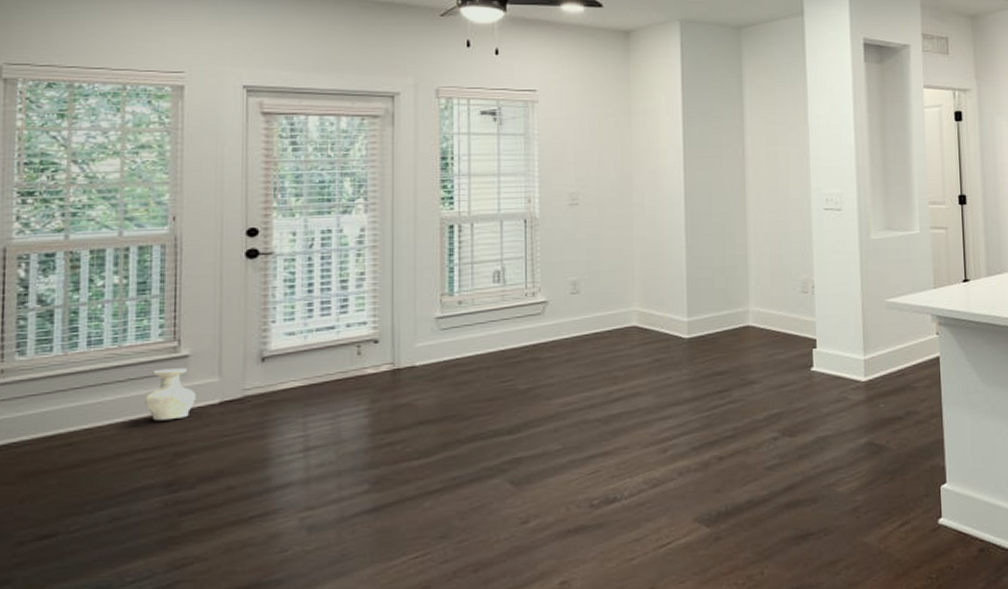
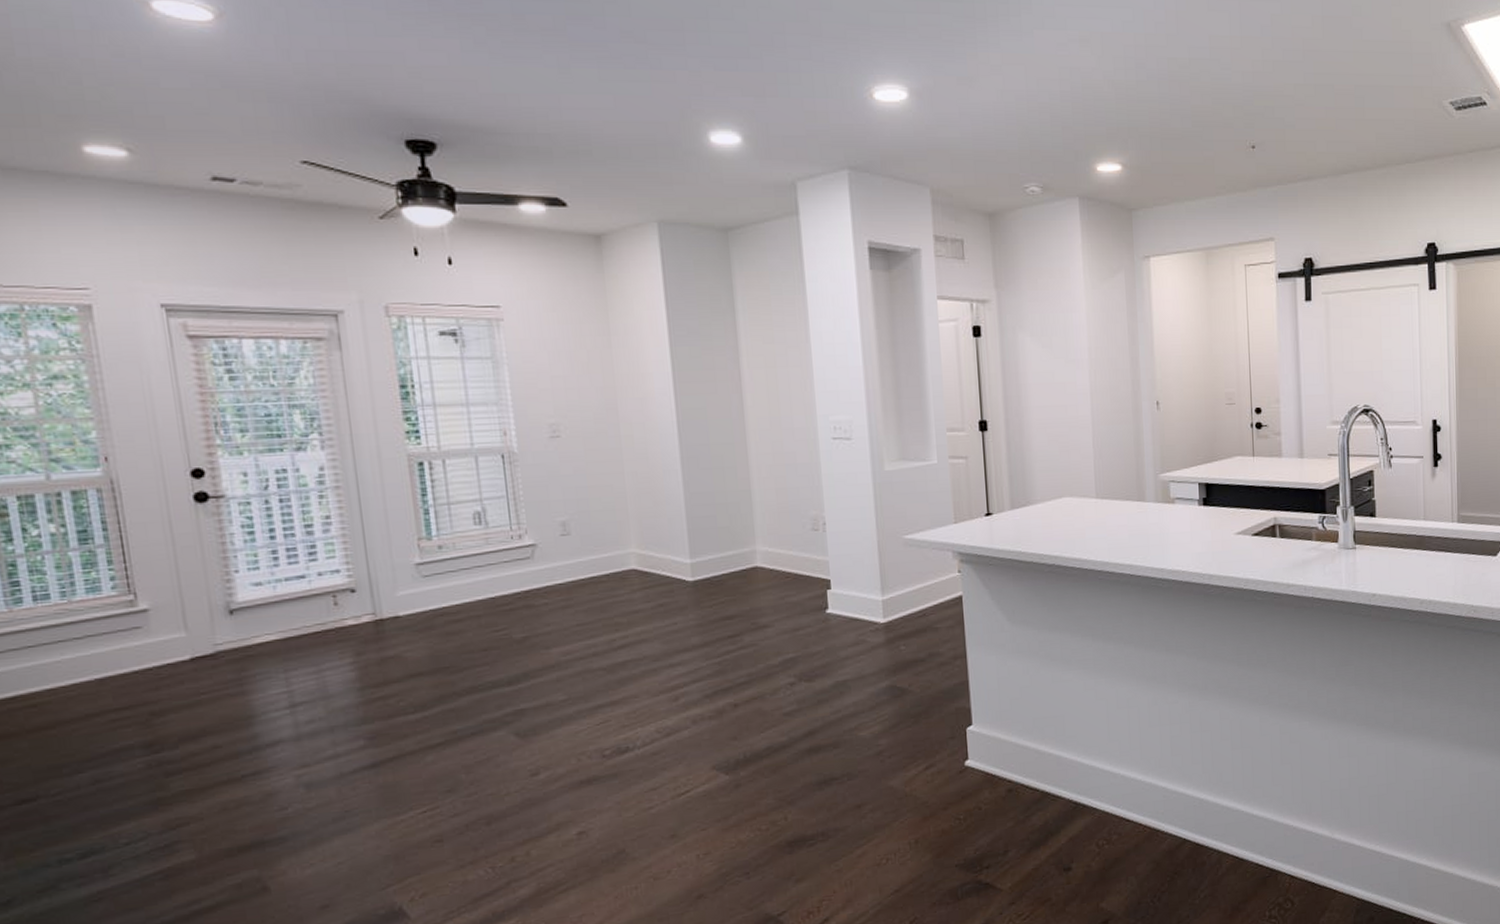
vase: present [145,368,196,421] -> none [107,623,164,680]

